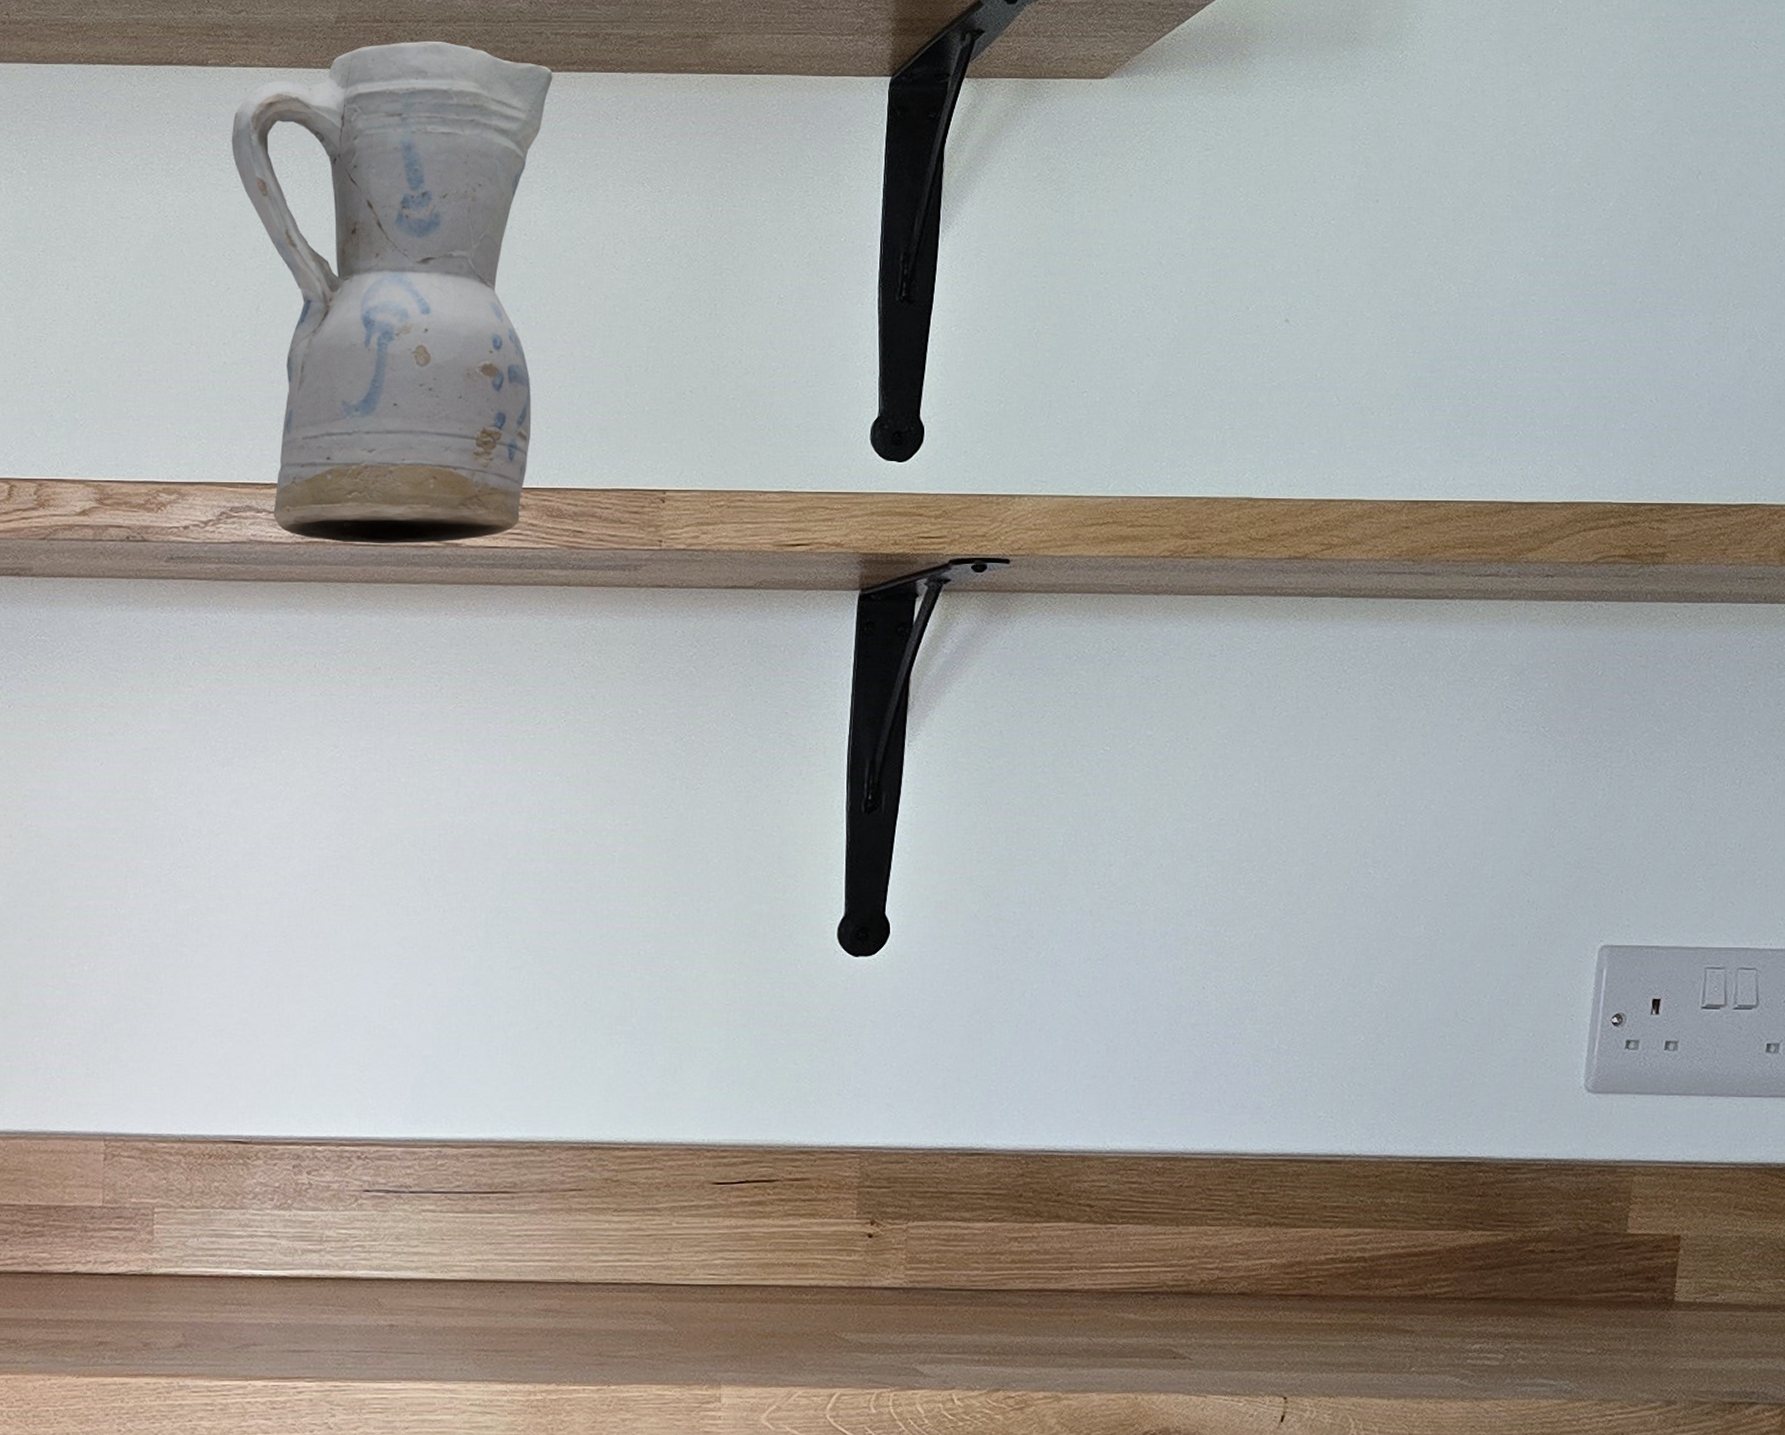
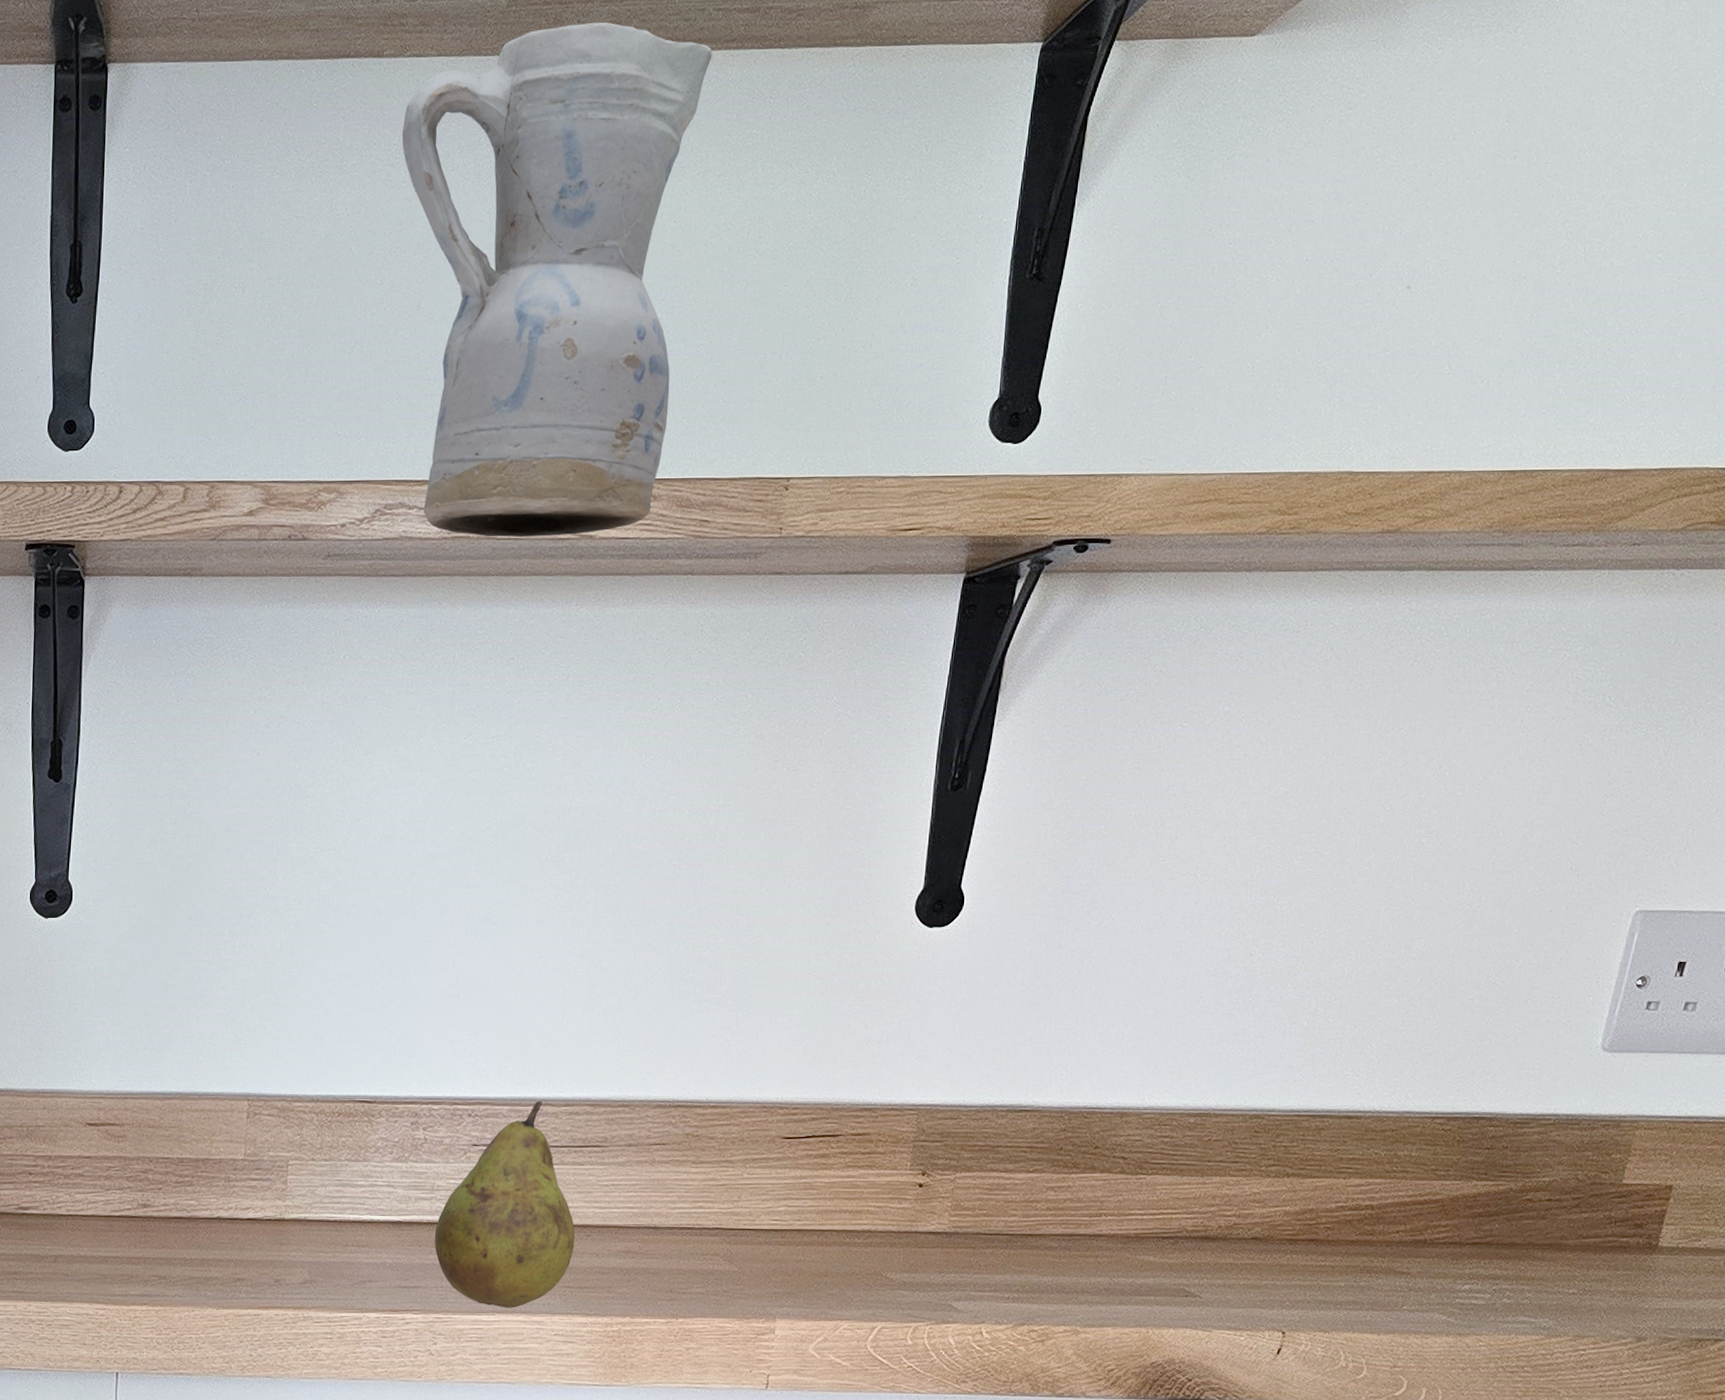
fruit: none [326,1142,487,1375] -> present [434,1101,575,1308]

